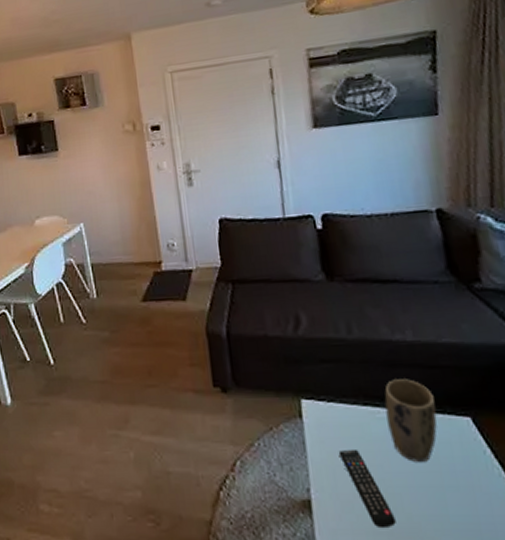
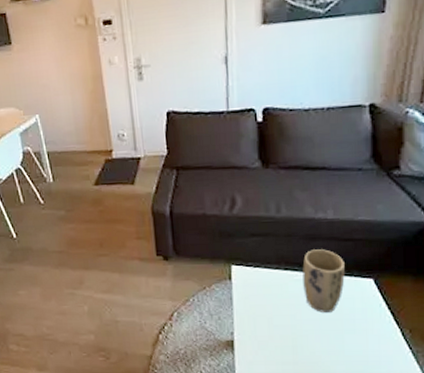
remote control: present [338,448,396,529] -> none [259,303,301,360]

